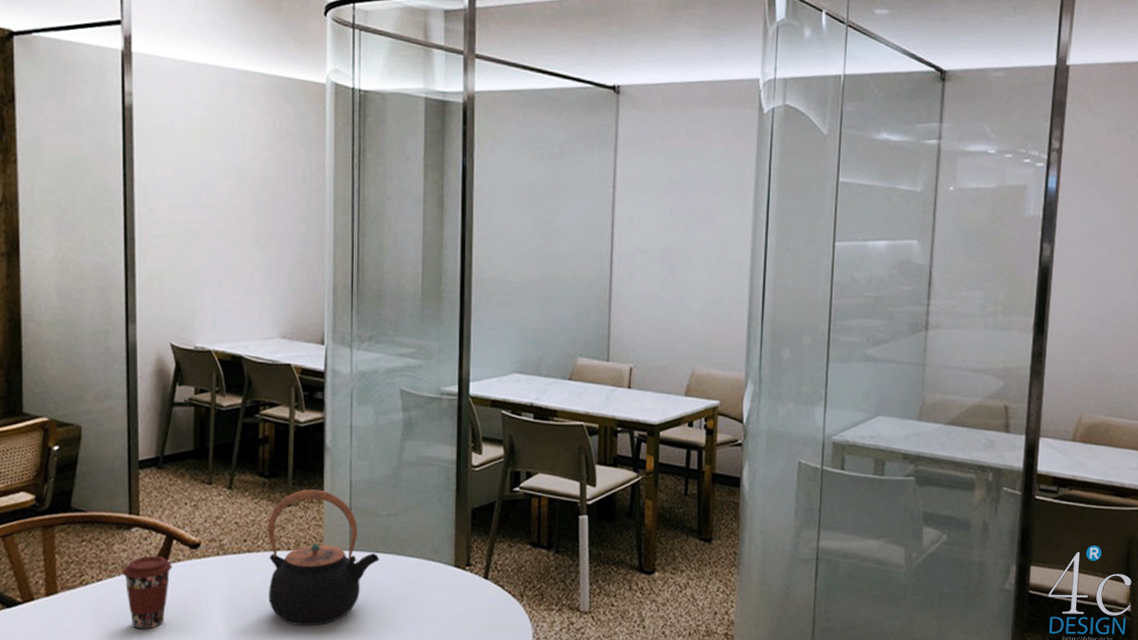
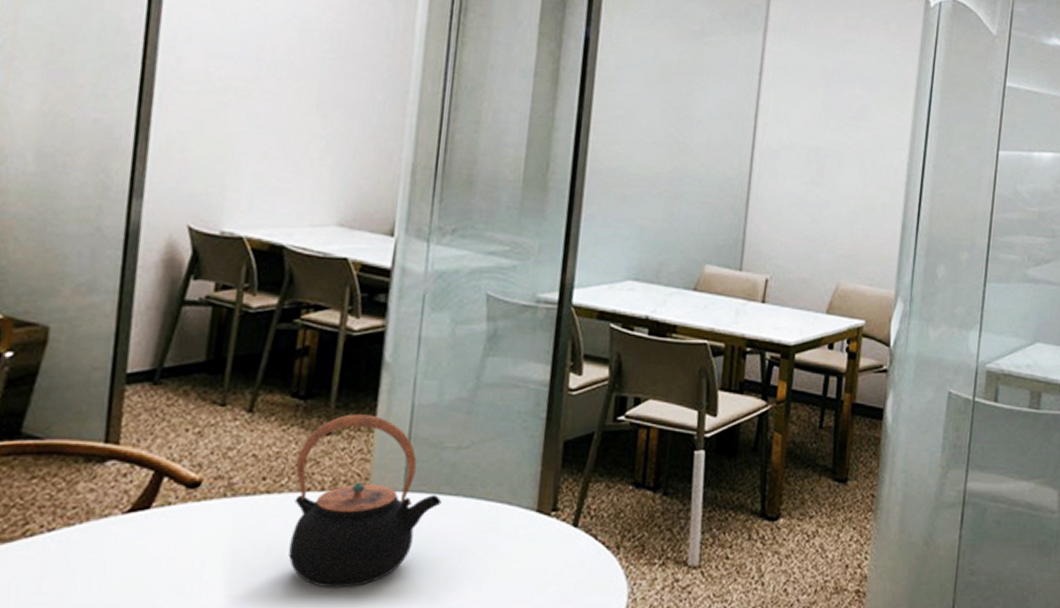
coffee cup: present [122,555,172,629] -> none [85,497,159,594]

